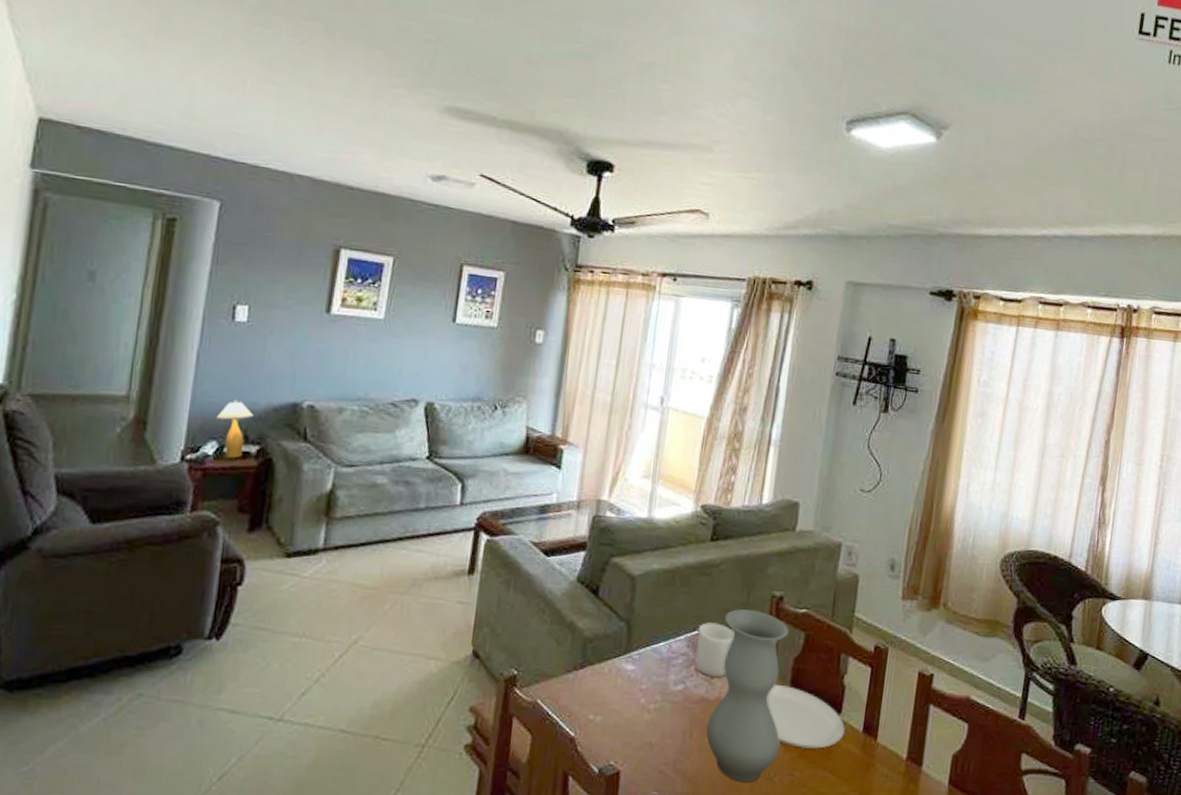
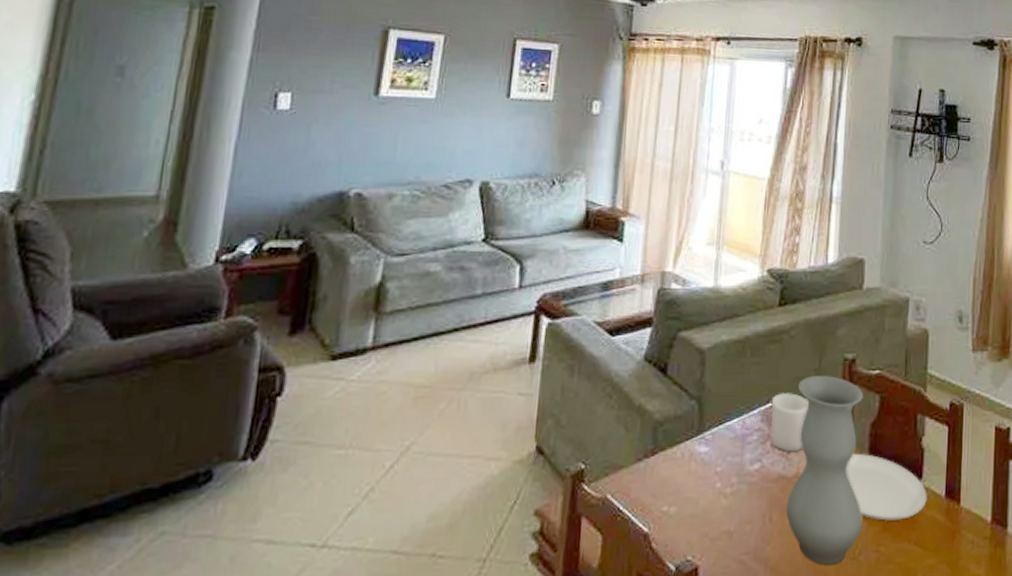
table lamp: present [216,398,253,458] -> none [255,190,296,256]

